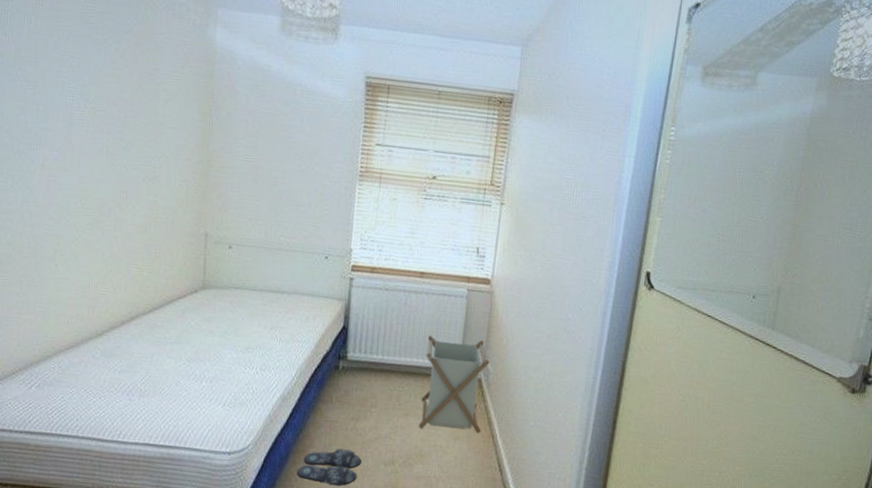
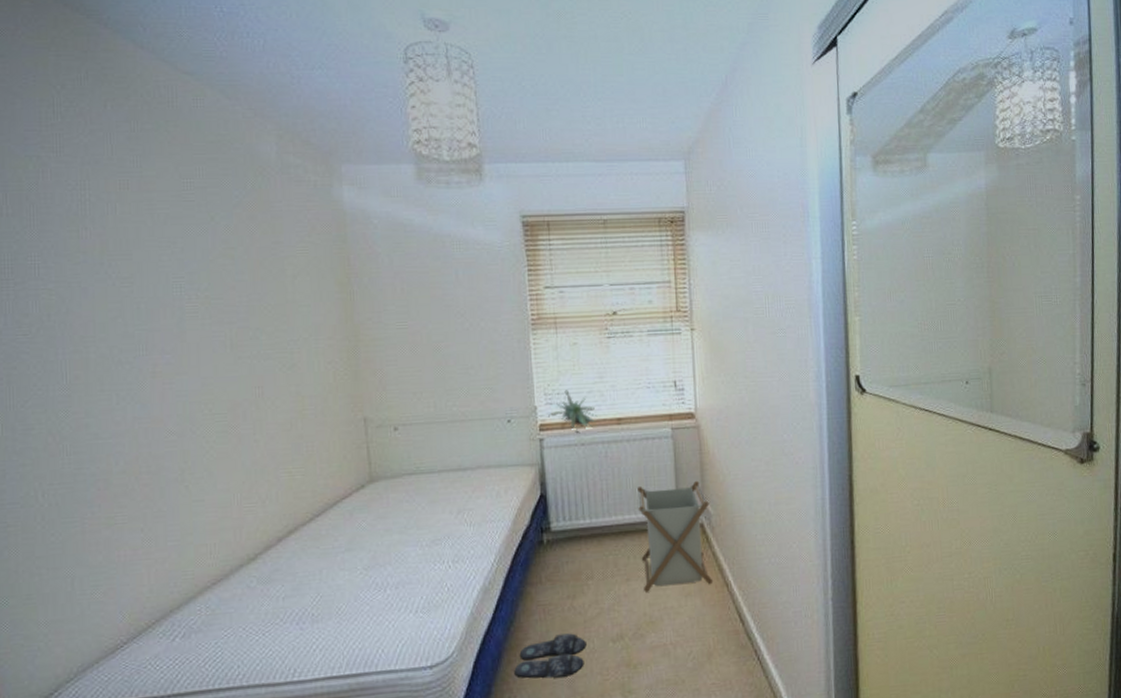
plant: none [361,239,404,279] -> present [548,390,598,433]

